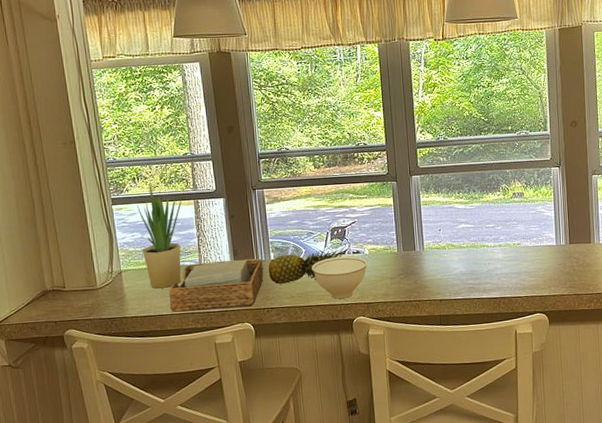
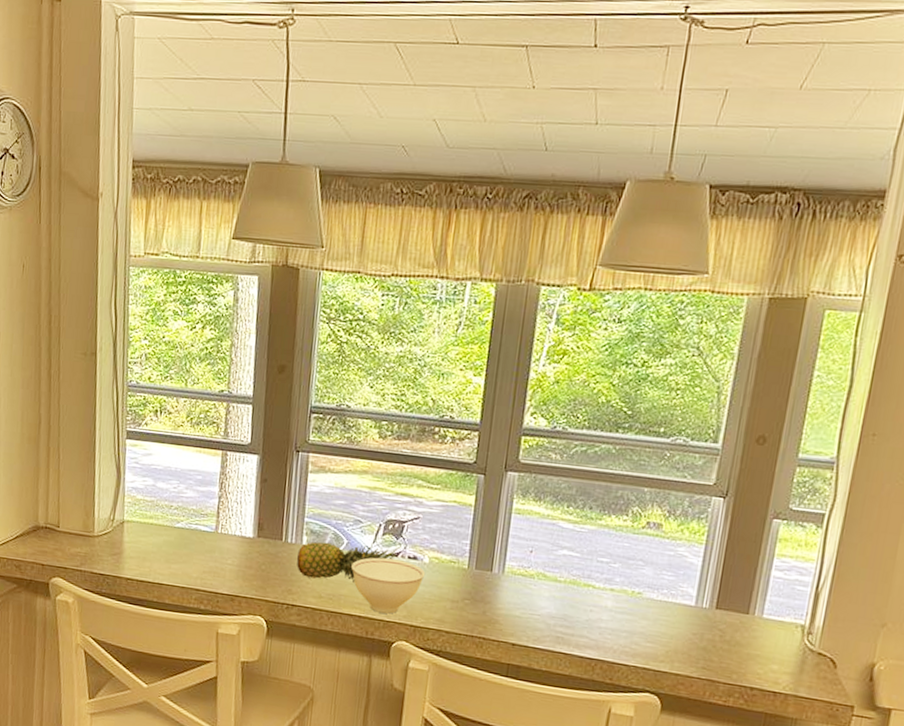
potted plant: present [137,184,182,289] -> none [151,421,209,552]
napkin holder: present [169,258,264,313] -> none [172,529,292,597]

